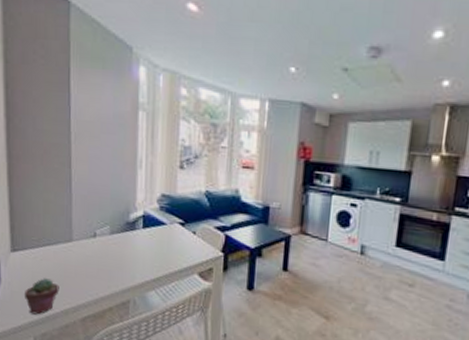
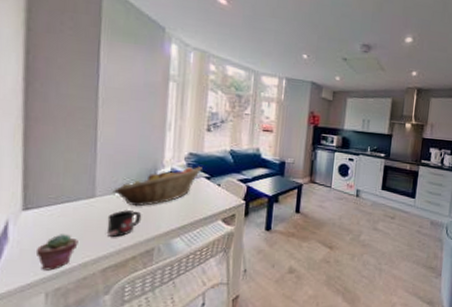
mug: none [84,256,117,286] -> present [107,210,142,238]
fruit basket: none [88,210,176,254] -> present [112,167,202,207]

